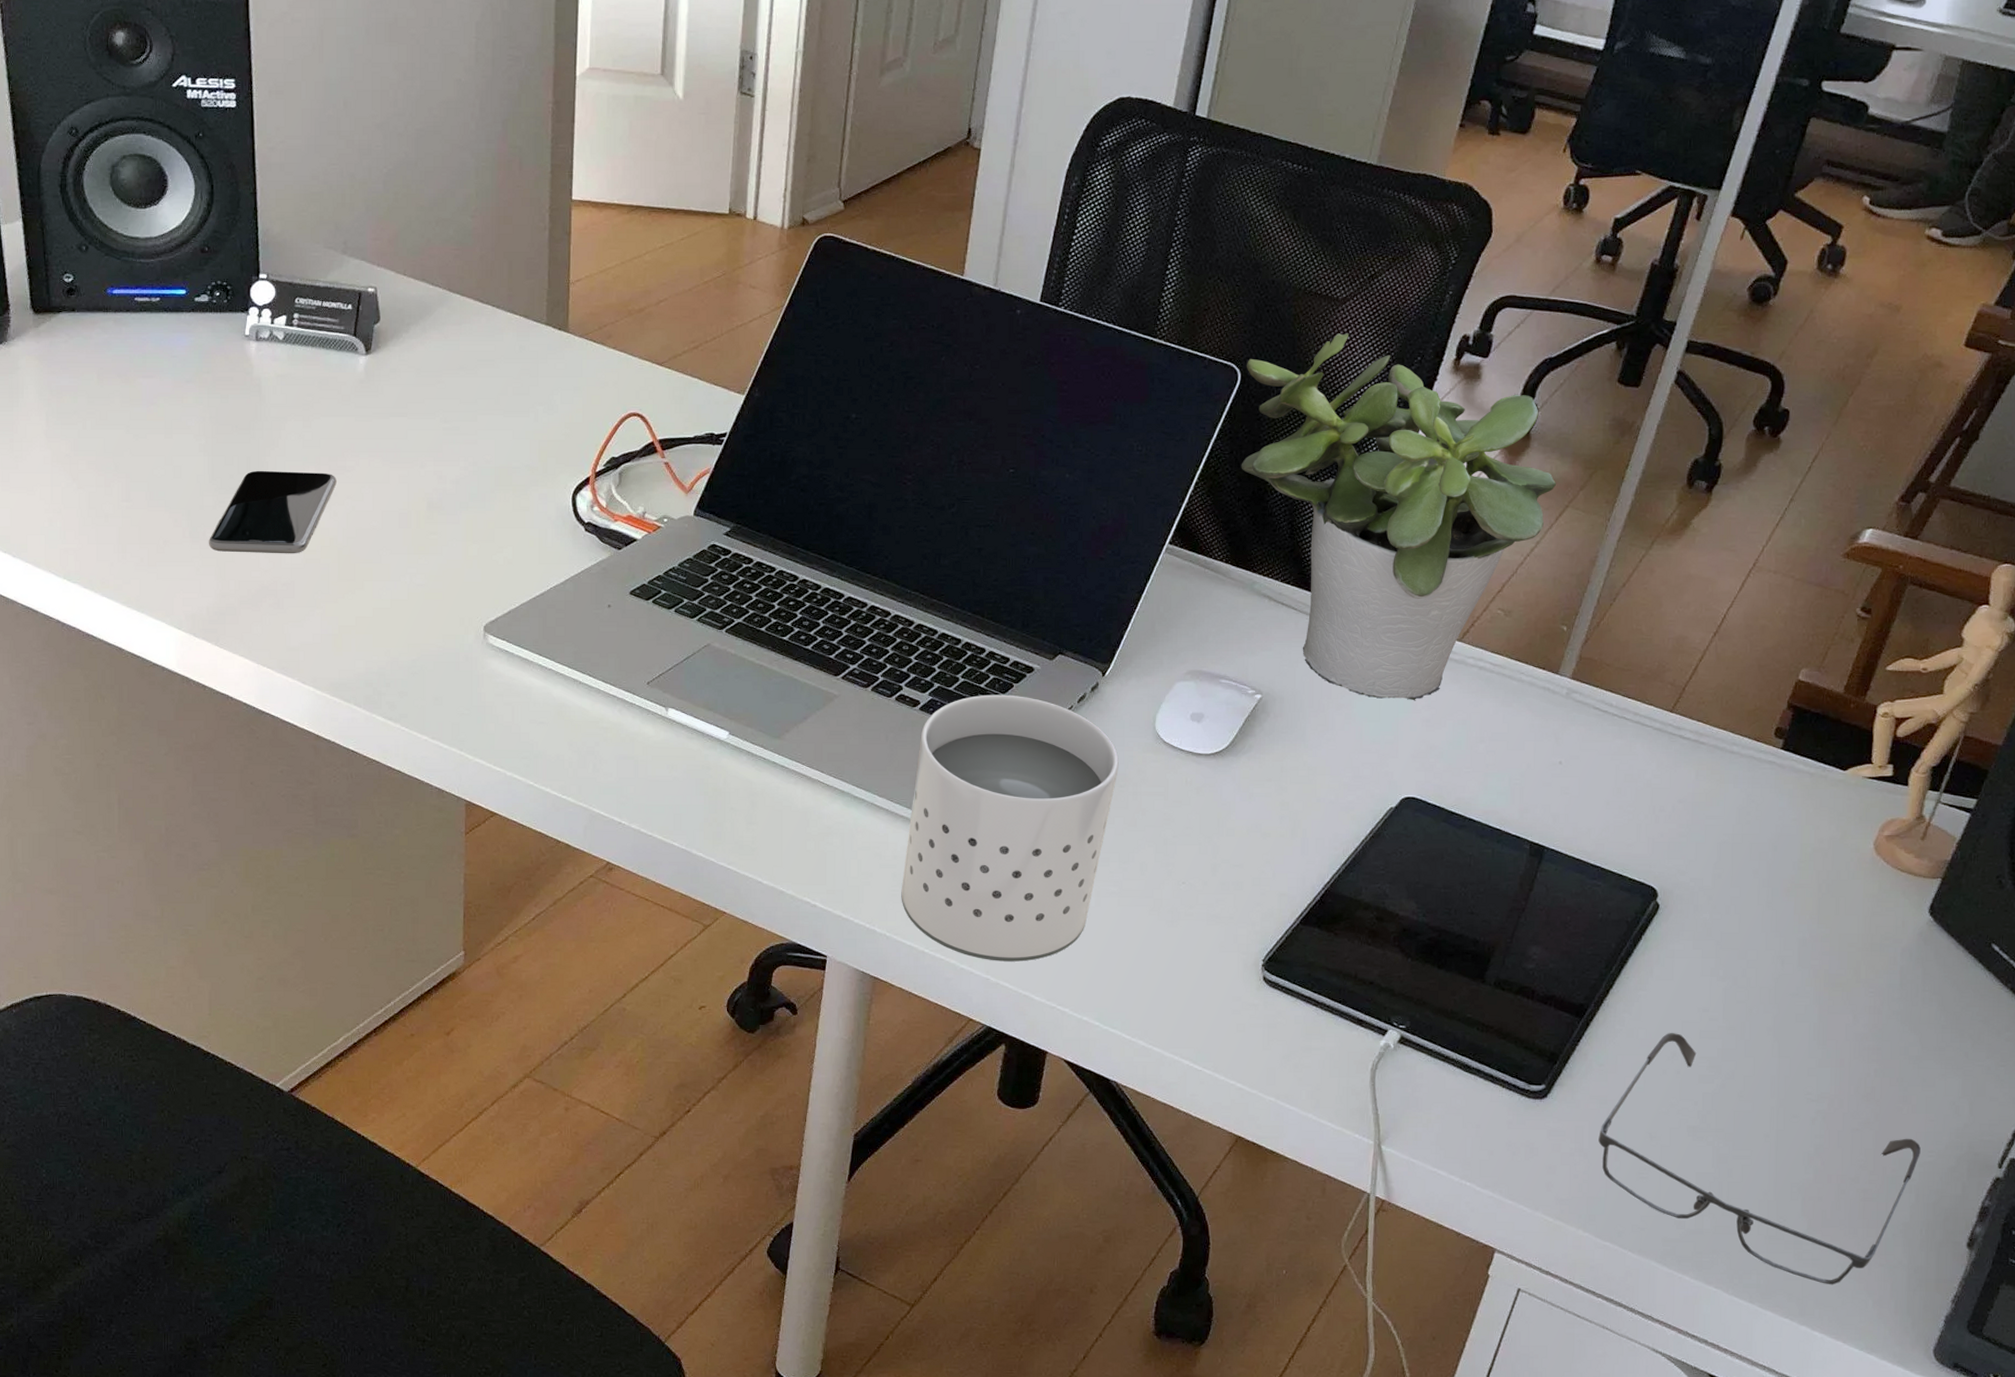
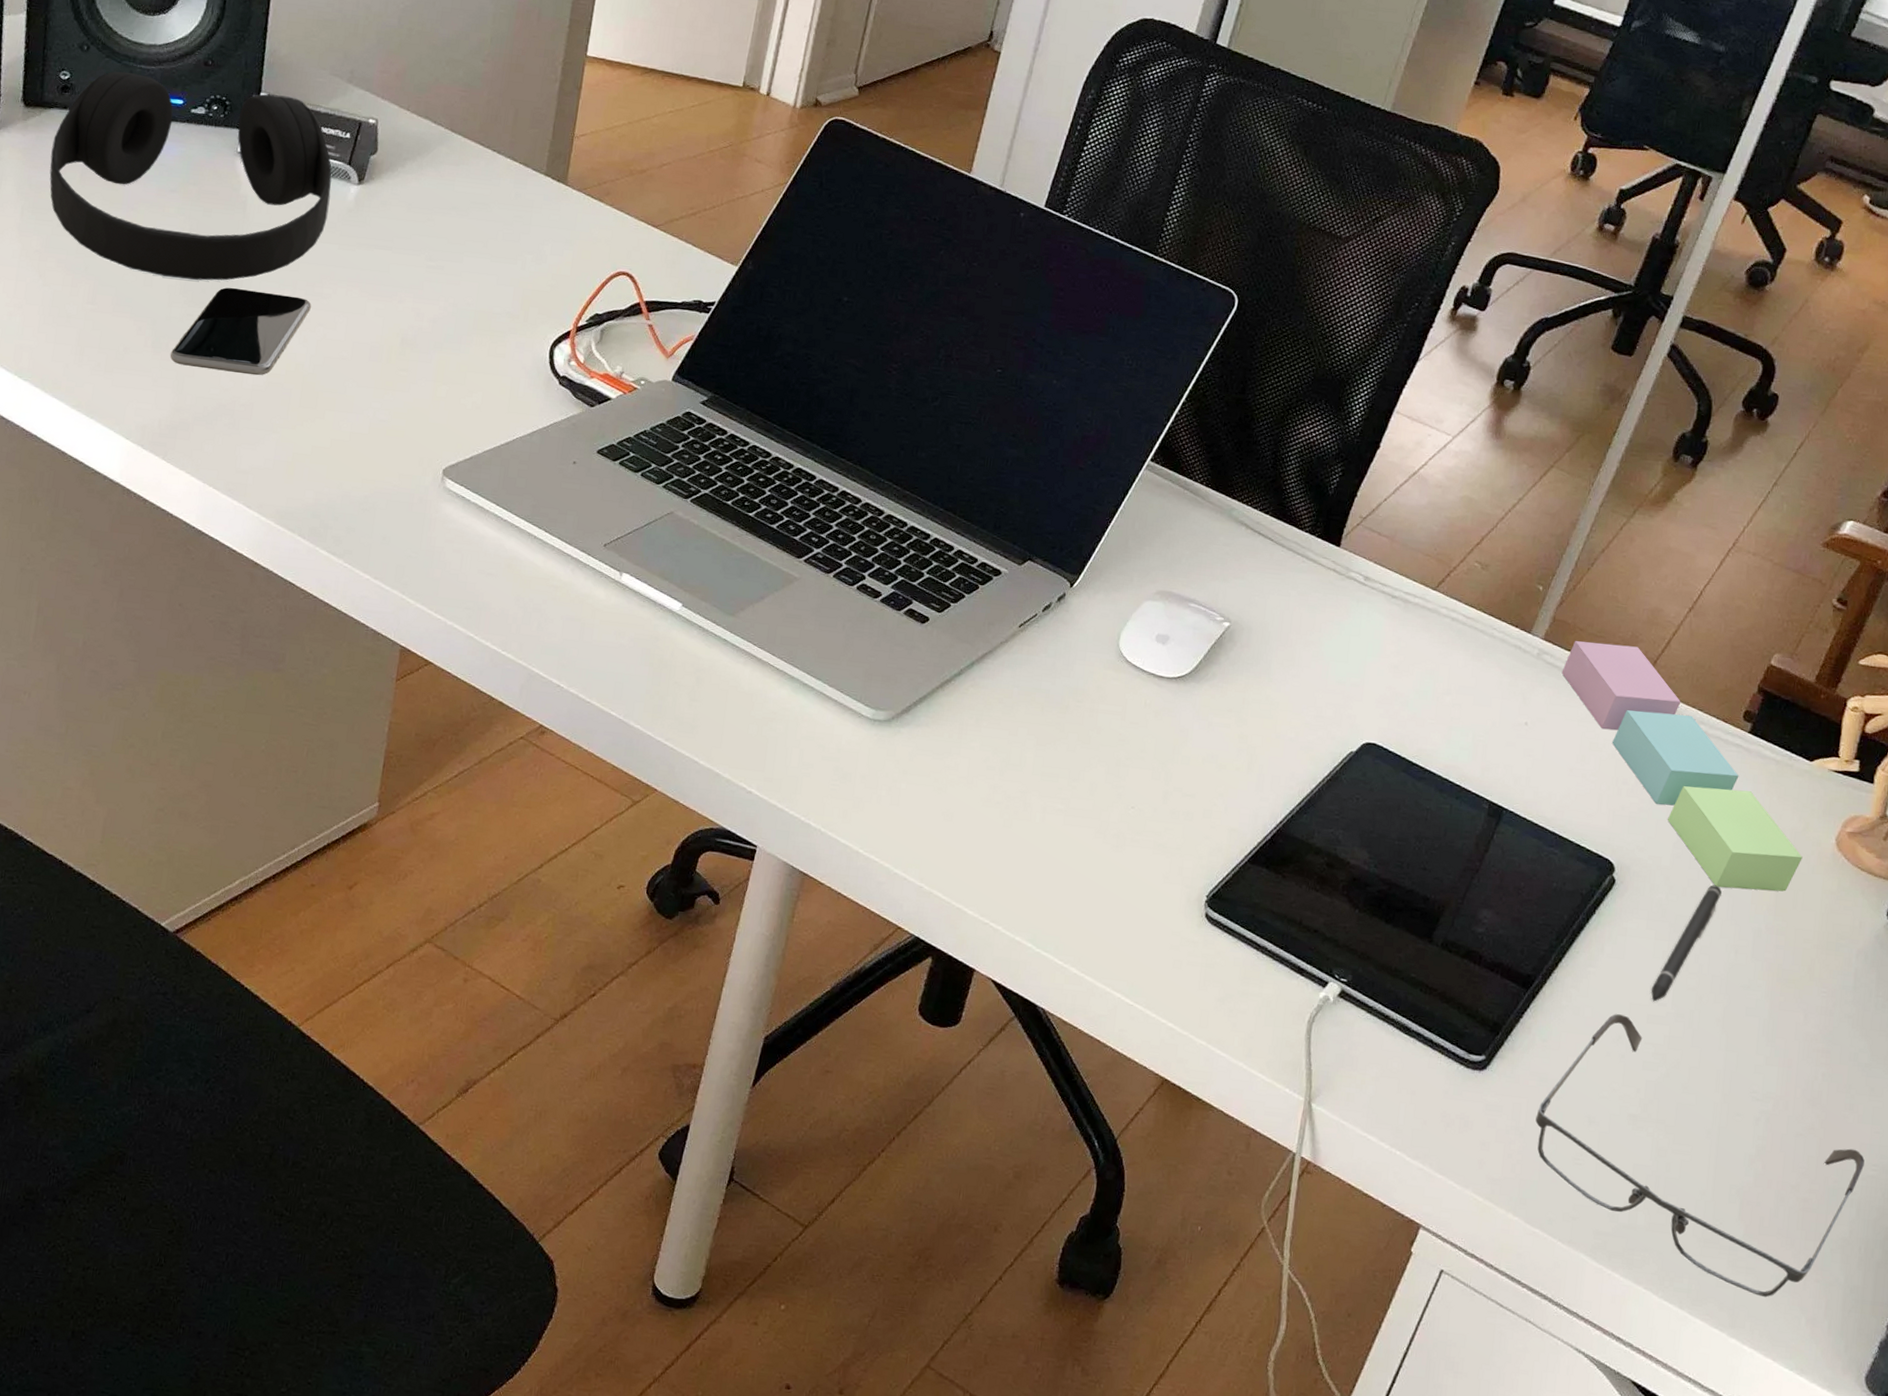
headphones: none [66,268,341,467] -> present [49,71,332,281]
mug: present [901,694,1119,962] -> none [840,593,1079,873]
potted plant: present [1241,333,1557,700] -> none [1230,271,1544,645]
sticky notes: none [1592,676,1842,902] -> present [1561,641,1803,892]
pen: none [1701,900,1764,1018] -> present [1650,885,1722,1002]

